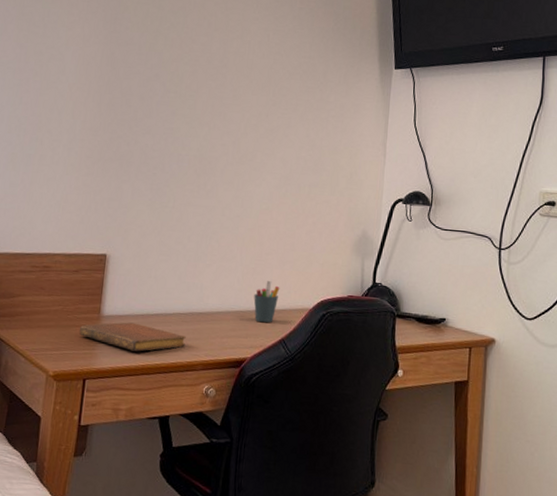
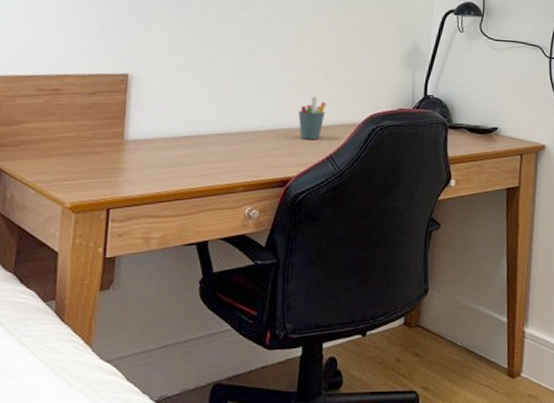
notebook: present [79,322,186,352] -> none [99,146,224,177]

